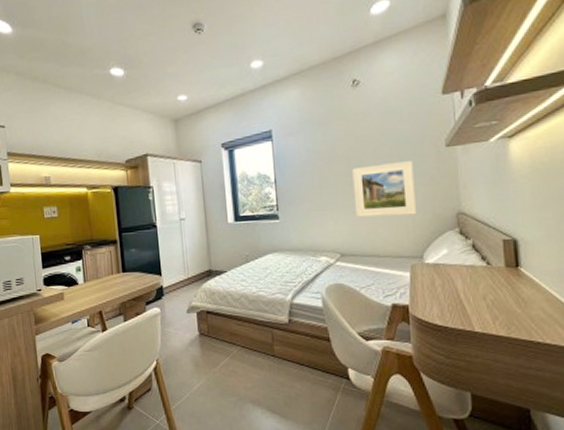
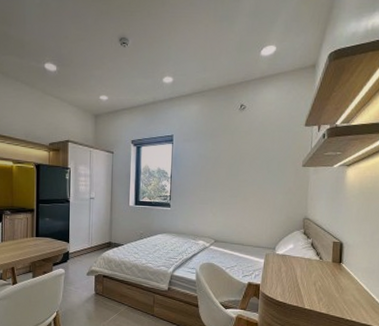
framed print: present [352,160,418,217] -> none [230,173,277,216]

